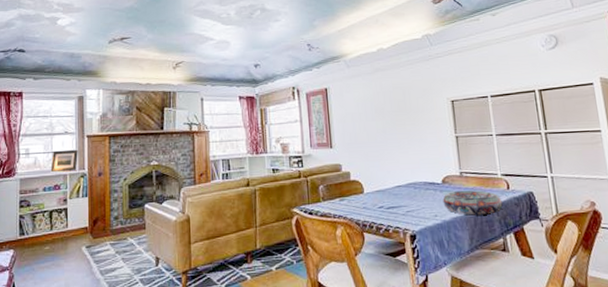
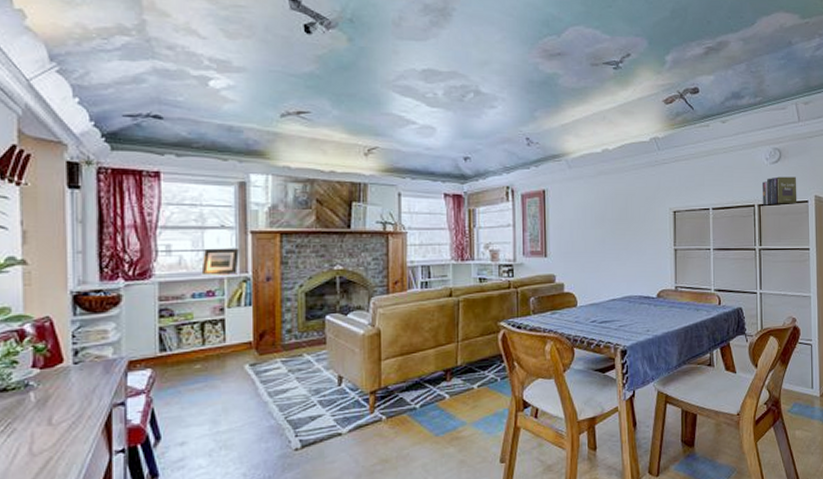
decorative bowl: present [443,190,503,216] -> none [656,305,713,331]
books: none [541,60,581,90] -> present [763,176,797,206]

